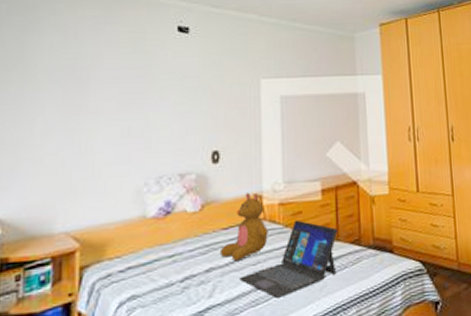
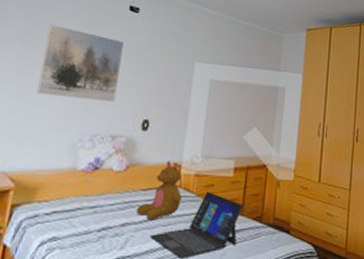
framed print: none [88,60,177,141] -> present [36,24,124,103]

